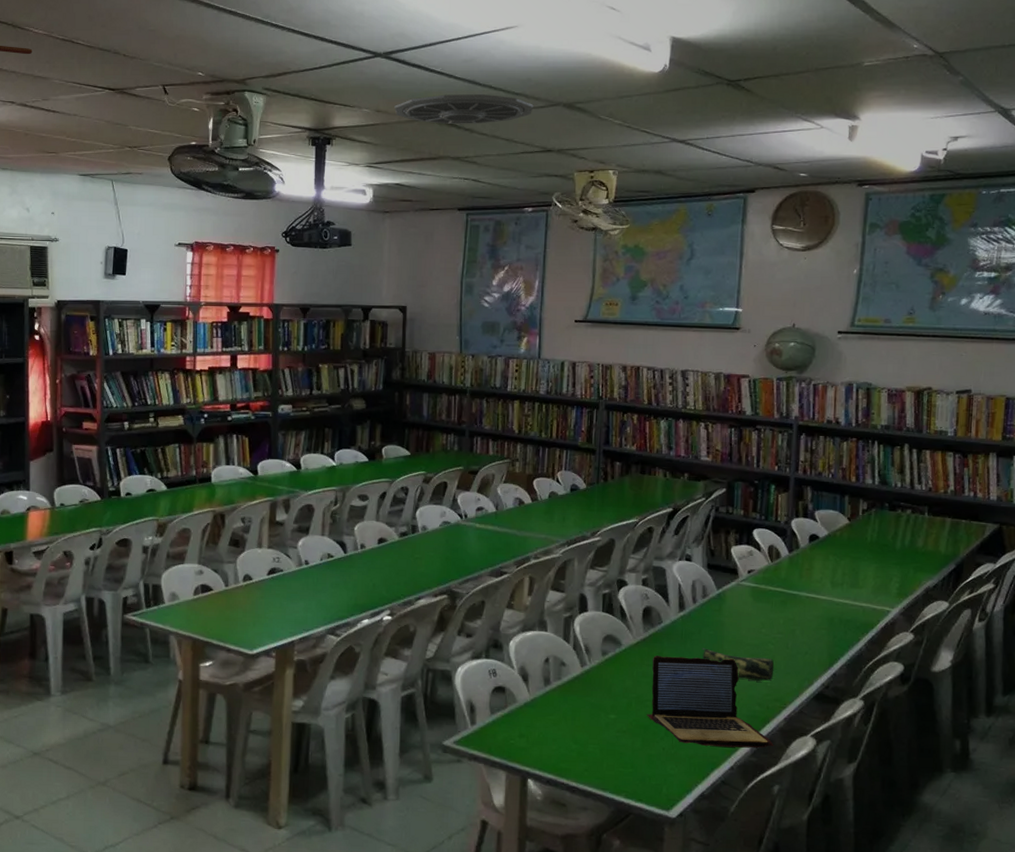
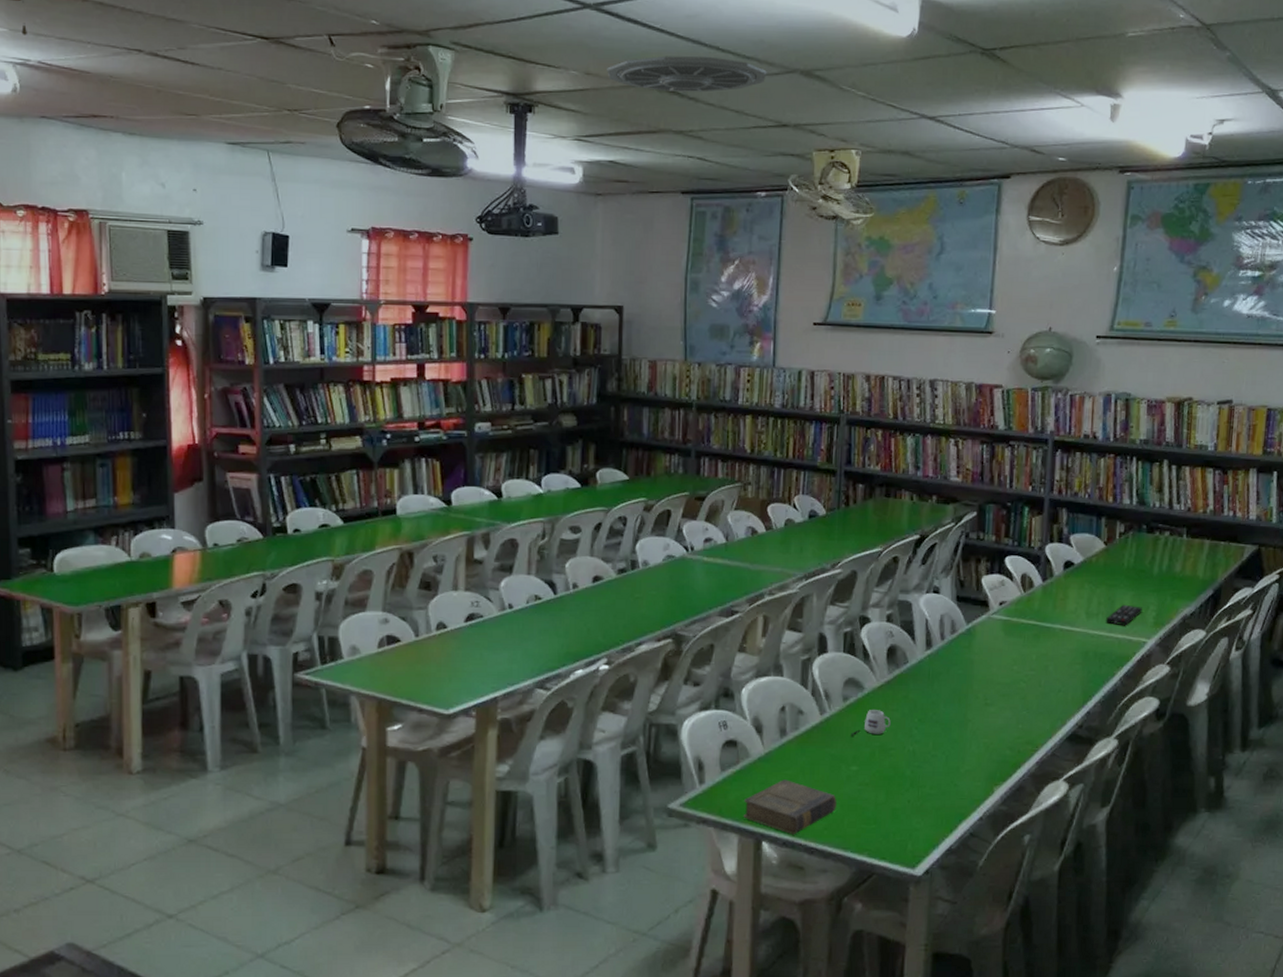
book: none [510,724,596,775] -> present [743,780,837,835]
mug: none [609,664,646,688] -> present [851,710,891,736]
laptop: present [647,656,774,748] -> none [891,699,1025,796]
pencil case: present [702,648,775,681] -> none [950,689,1027,723]
remote control: none [849,575,886,596] -> present [1105,604,1142,626]

